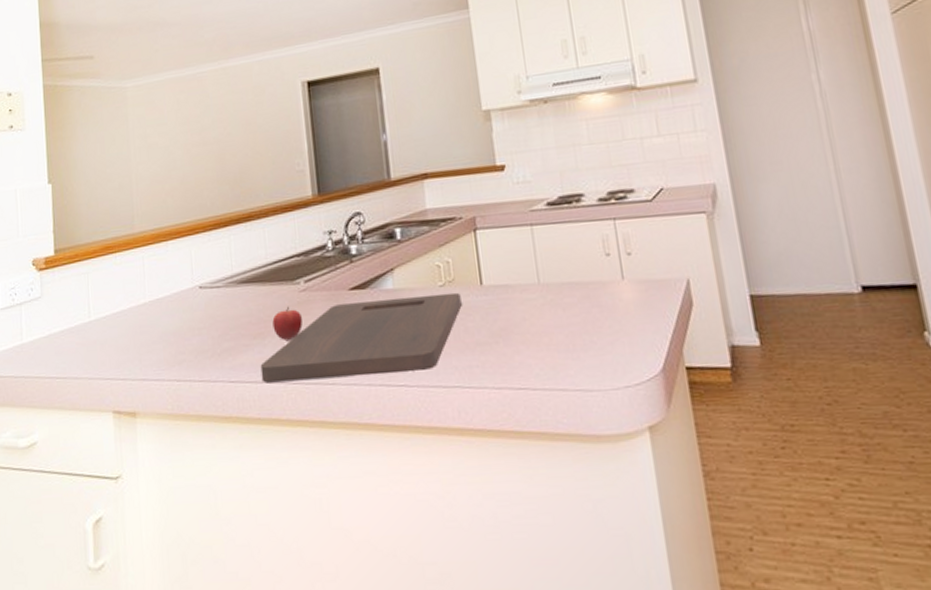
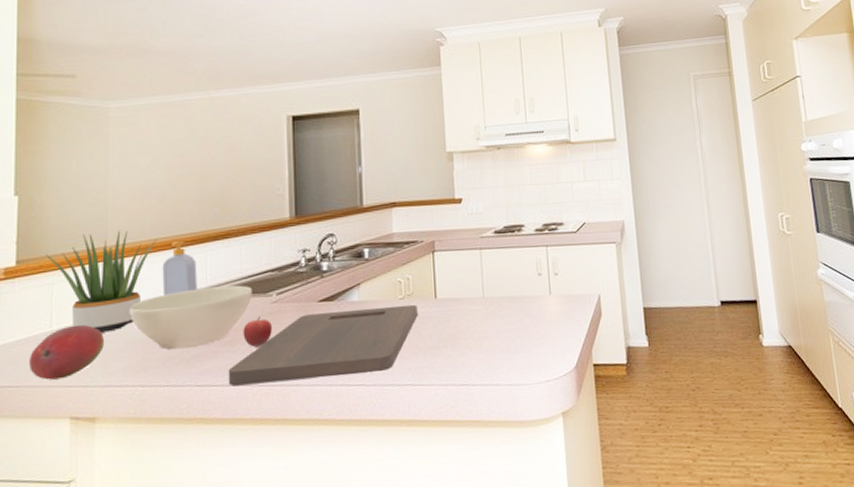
fruit: none [72,314,139,372] -> present [28,324,104,380]
potted plant: none [80,215,181,324] -> present [46,230,157,333]
bowl: none [159,272,280,342] -> present [129,285,252,350]
soap bottle: none [187,225,224,284] -> present [162,240,197,296]

